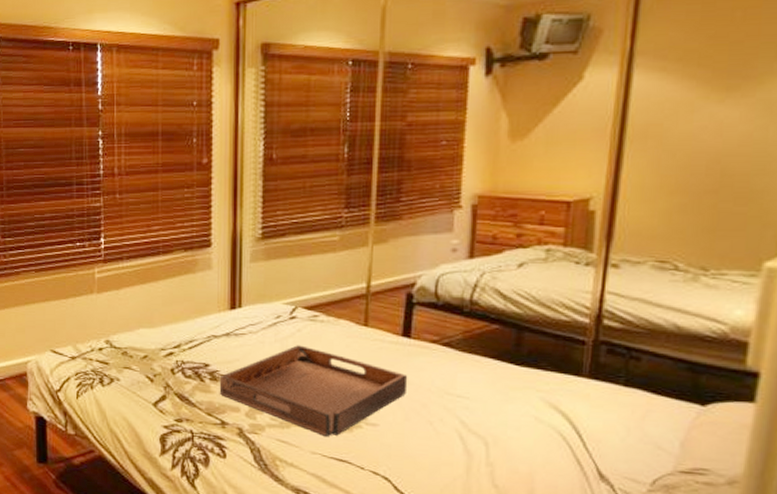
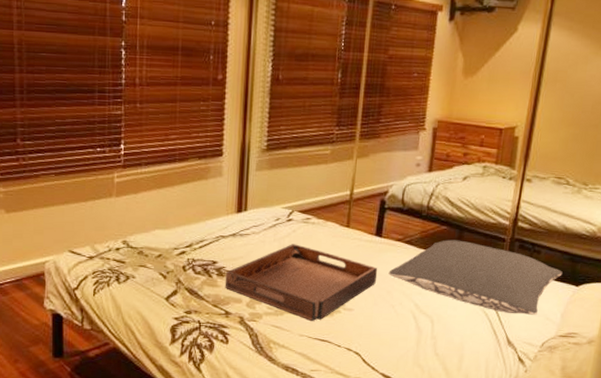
pillow: none [422,341,678,442] -> present [388,240,563,315]

